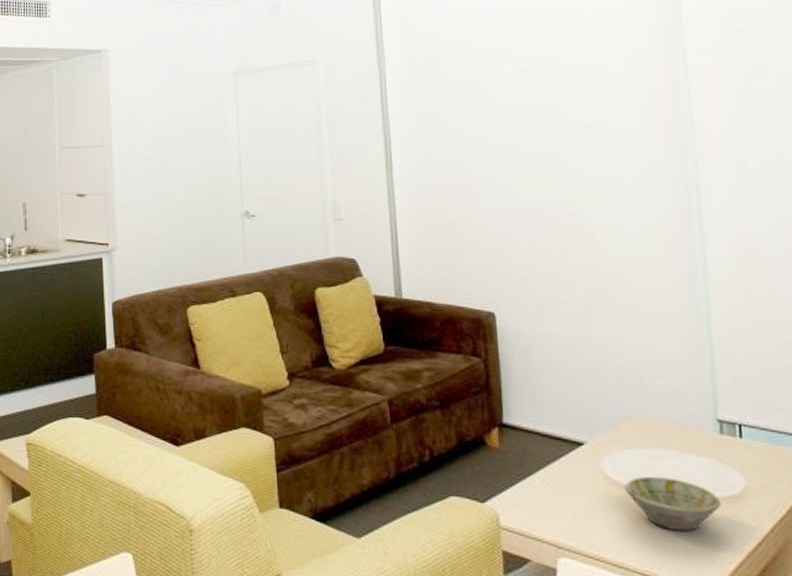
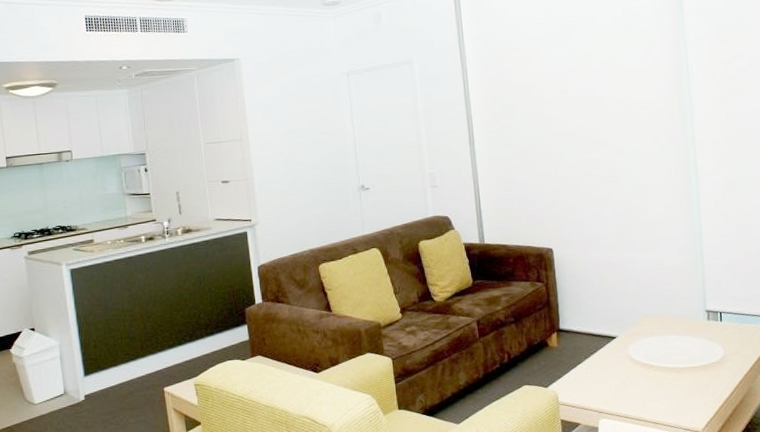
bowl: present [624,476,721,532] -> none [644,354,708,391]

